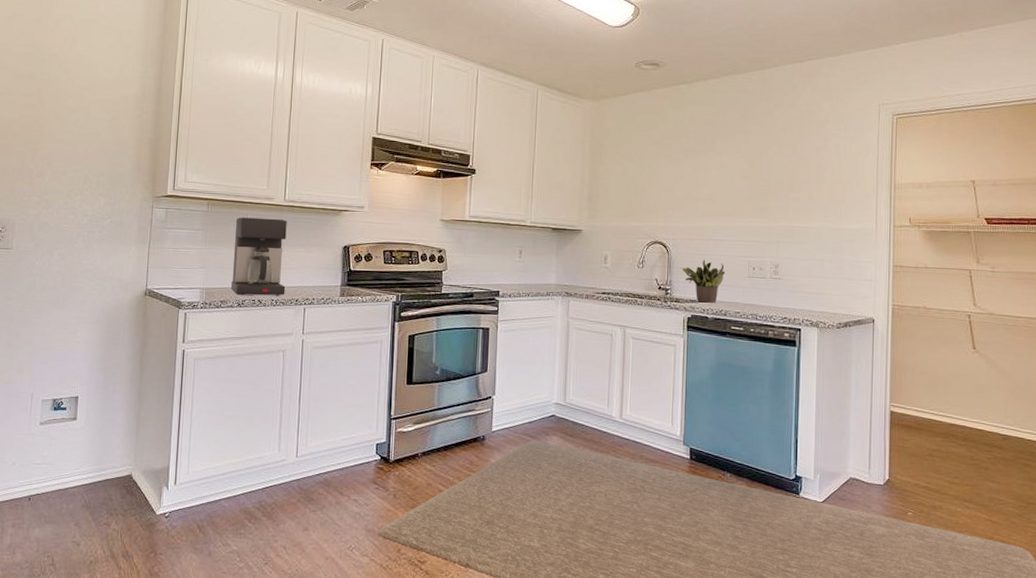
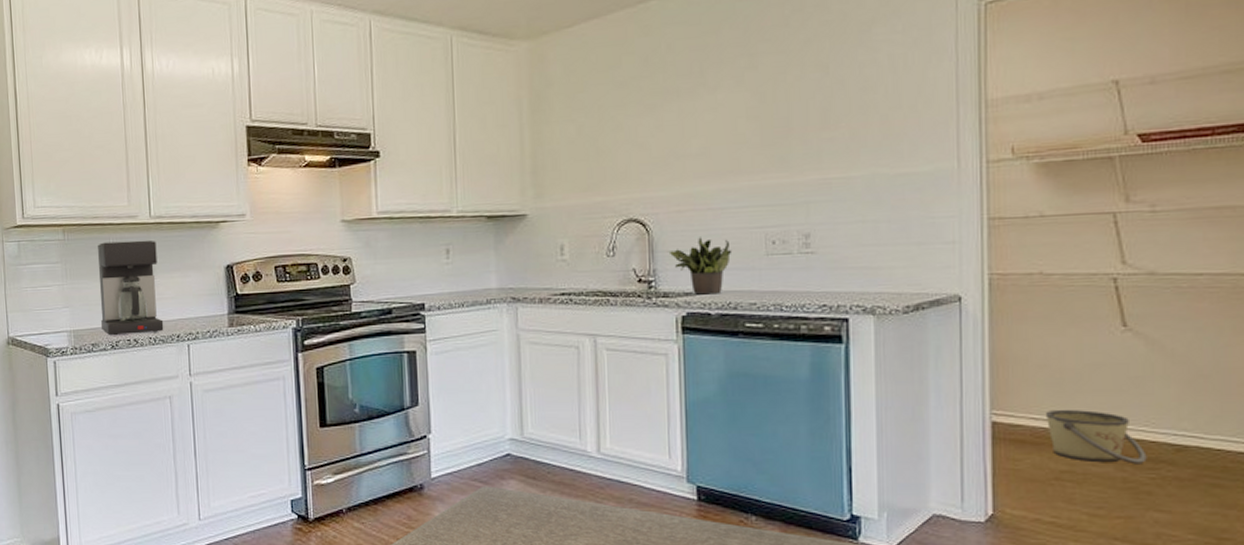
bucket: none [925,404,986,448] -> present [1047,409,1147,465]

